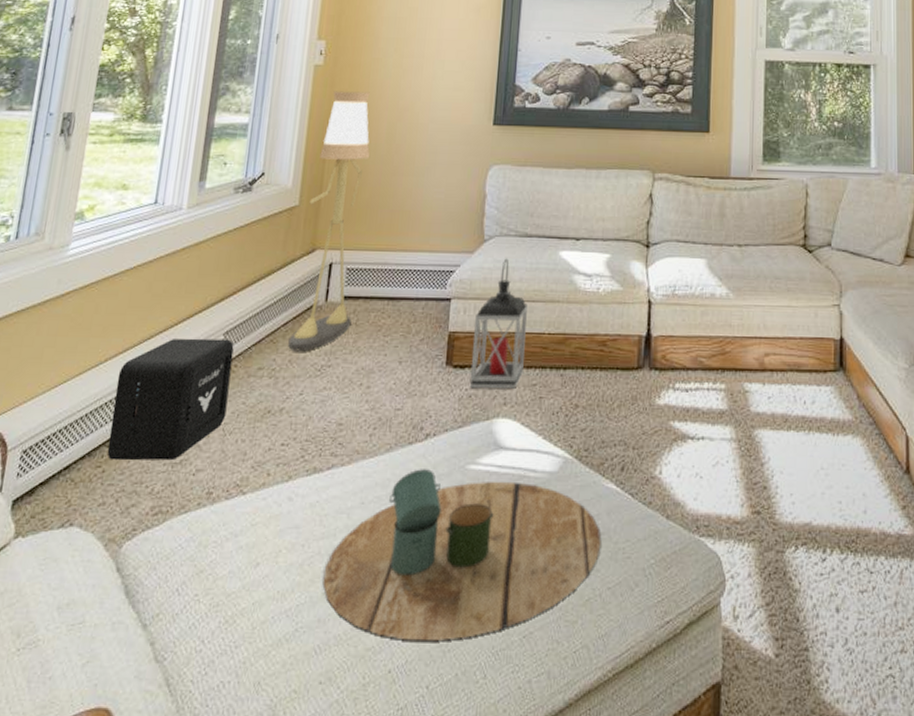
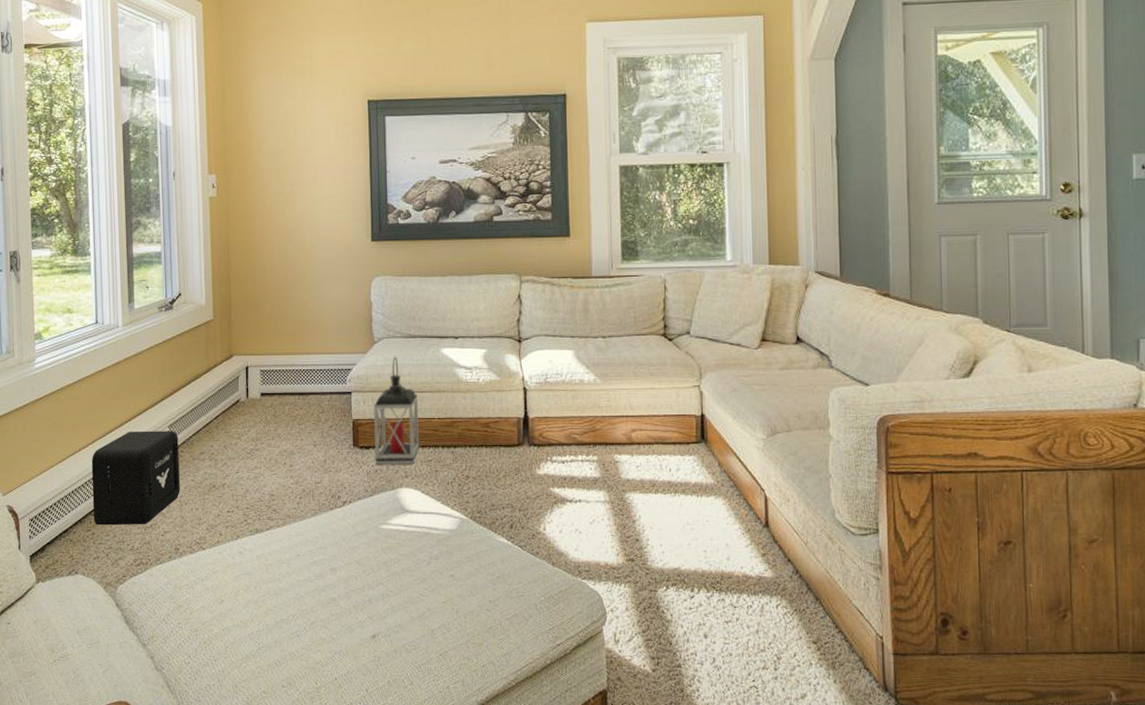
floor lamp: present [288,91,370,352] -> none [221,218,270,439]
decorative tray: present [323,469,601,640] -> none [275,529,498,657]

